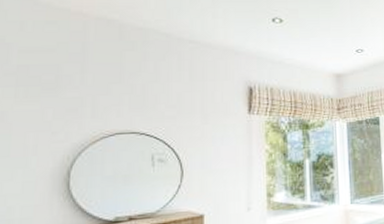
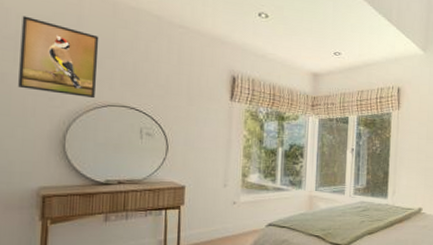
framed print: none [19,49,105,128] -> present [18,15,99,99]

